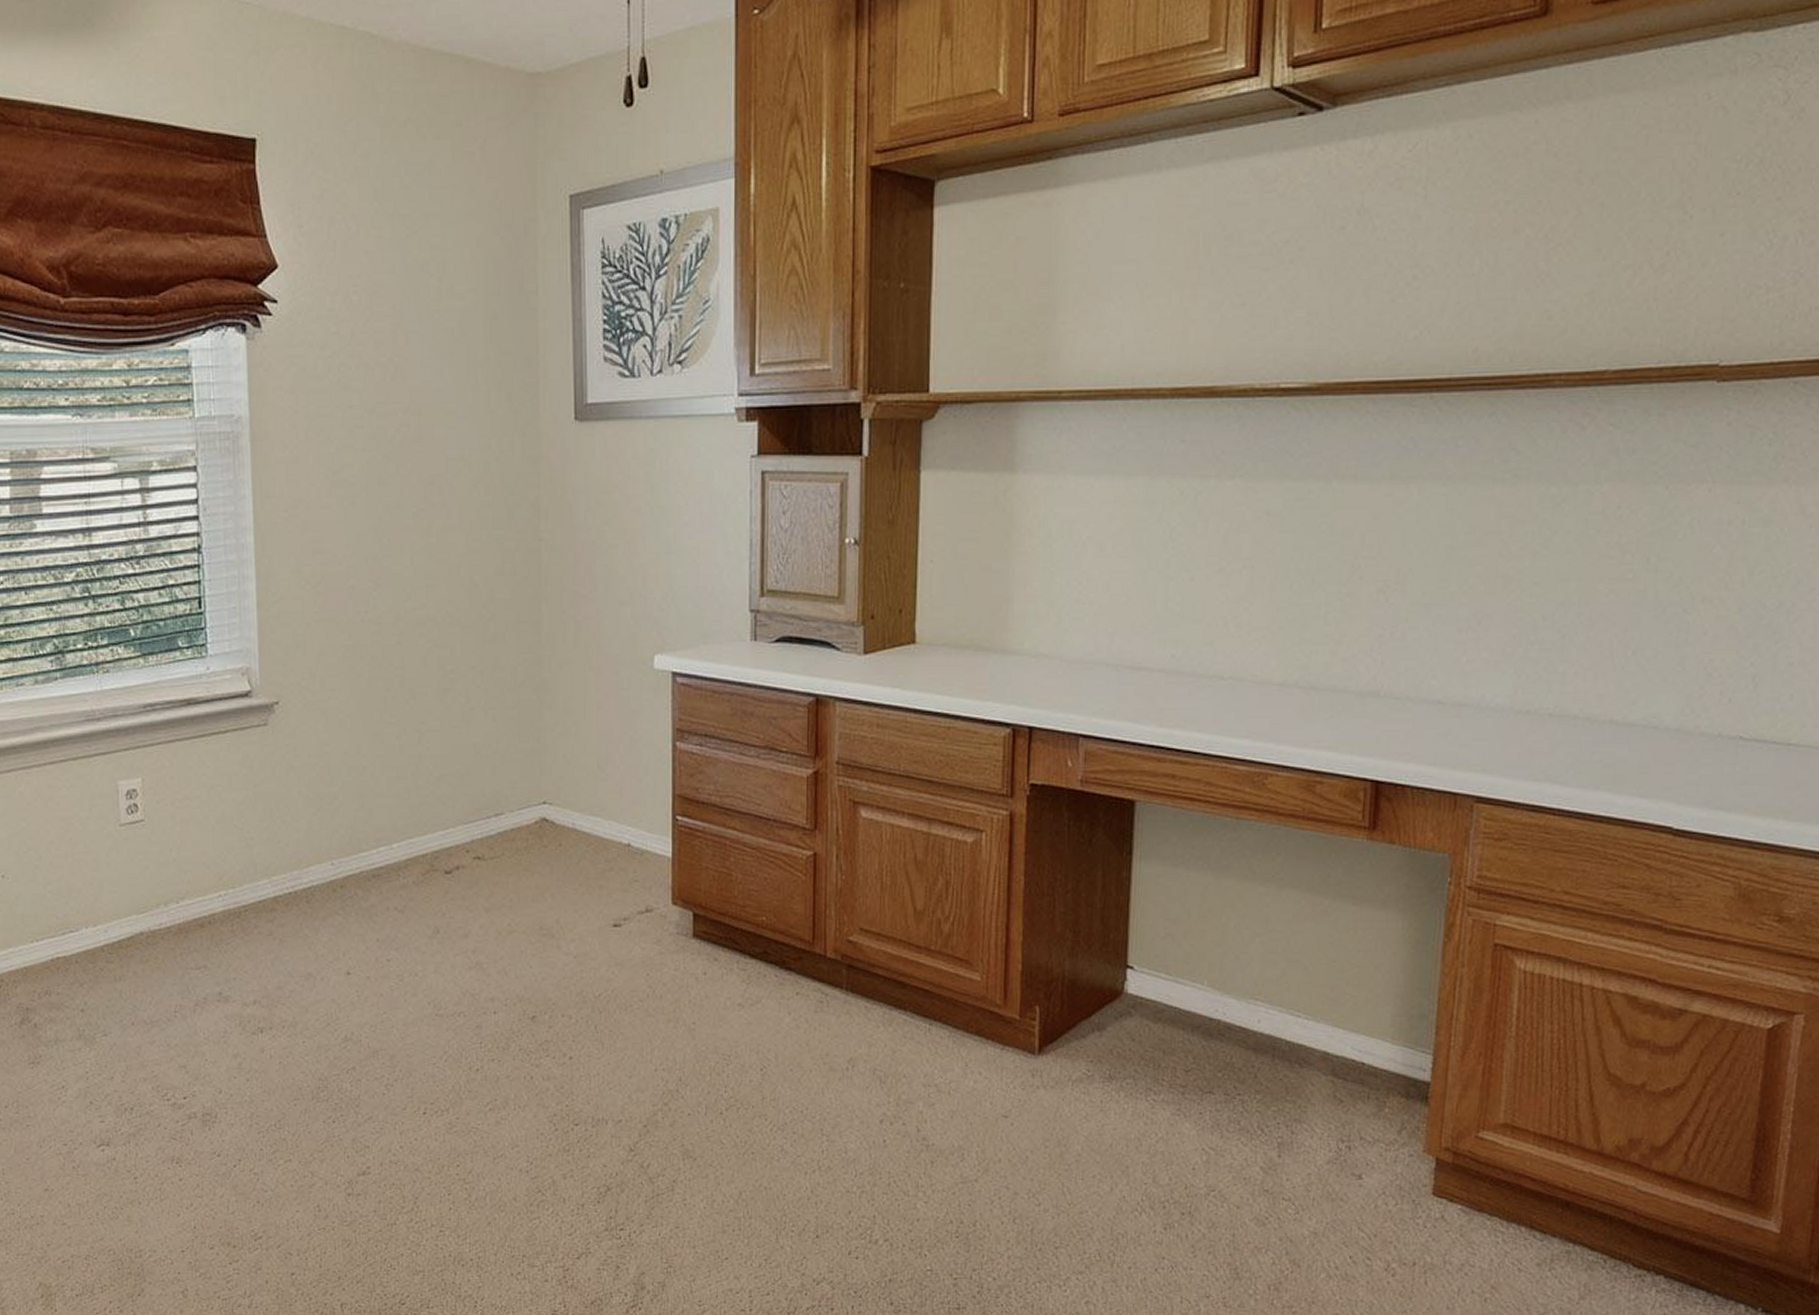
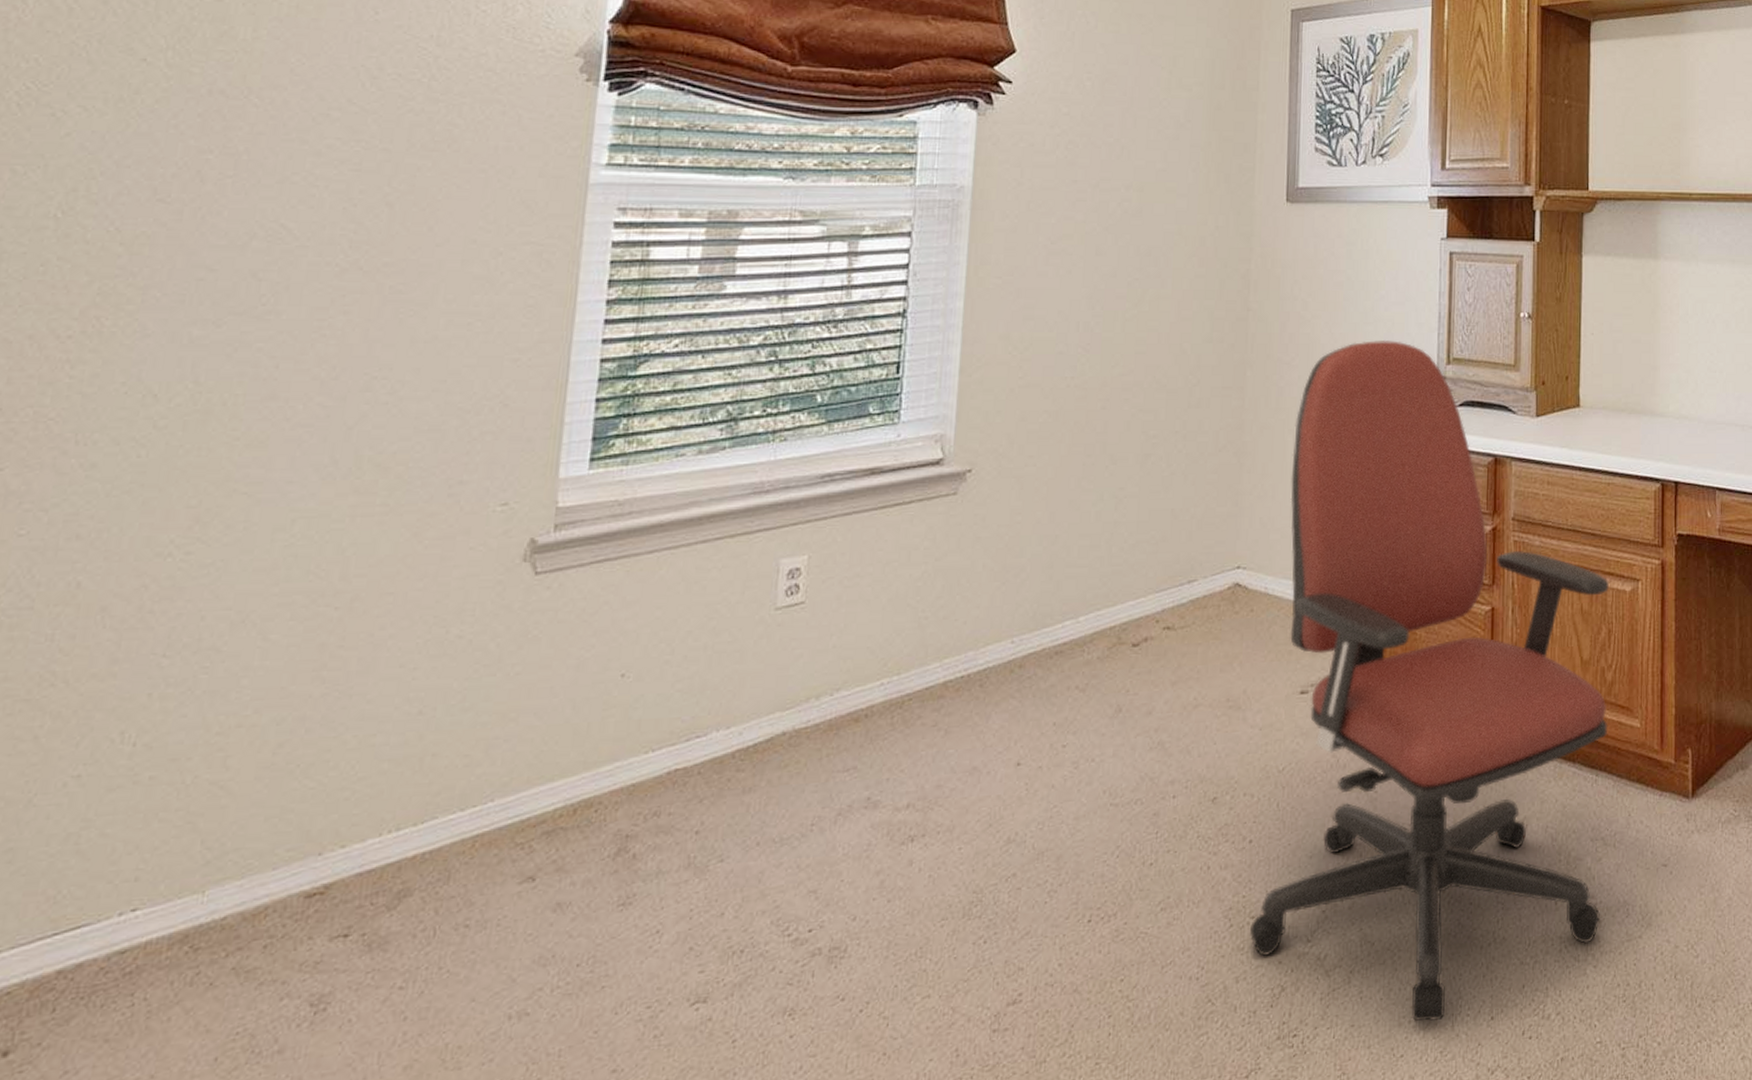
office chair: none [575,571,949,1233] -> present [1250,341,1610,1022]

